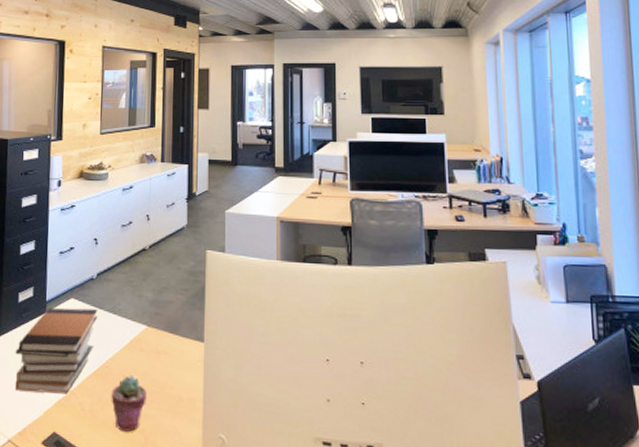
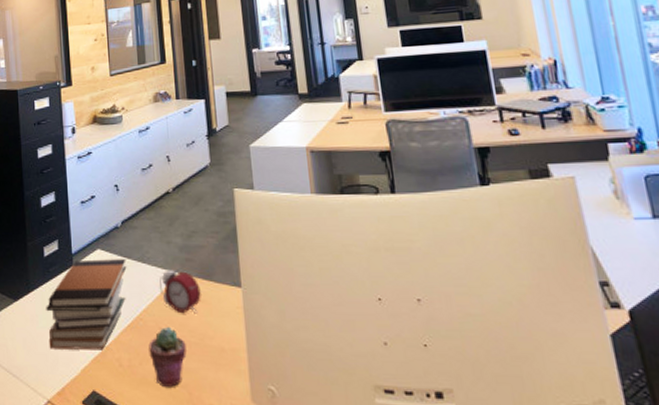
alarm clock: none [128,322,166,365] -> present [159,269,201,314]

